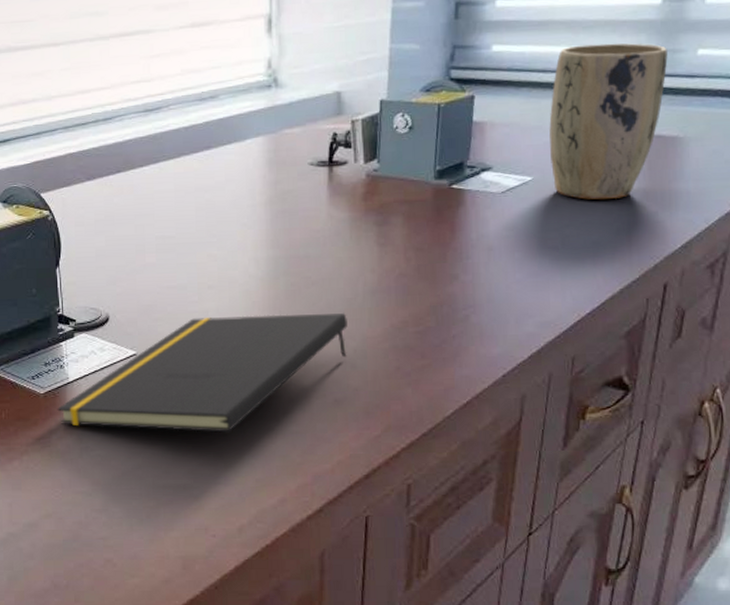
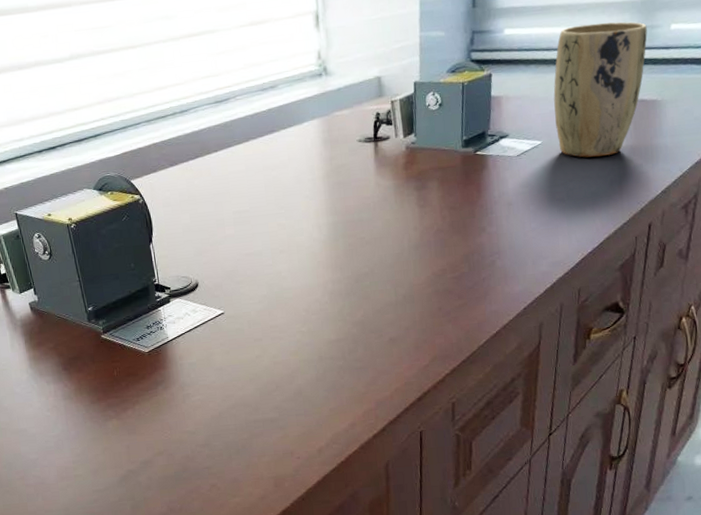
notepad: present [57,312,348,433] -> none [160,265,398,377]

